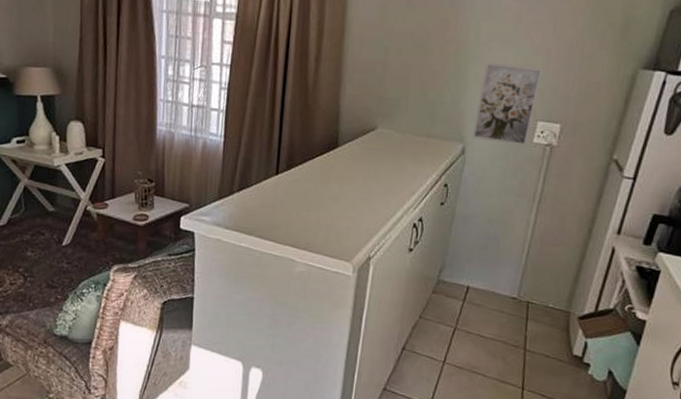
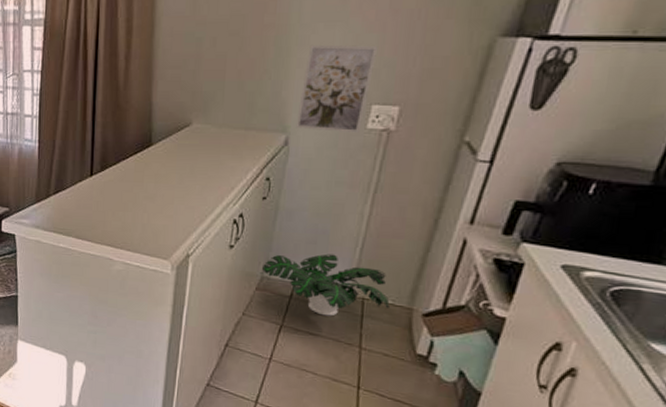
potted plant: none [439,259,551,319] -> present [262,254,390,317]

